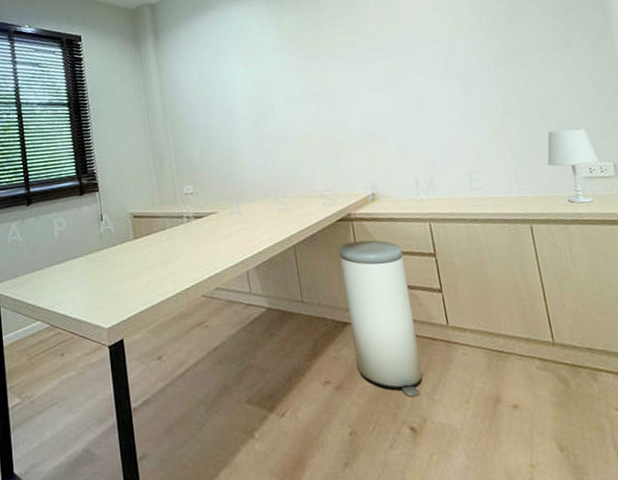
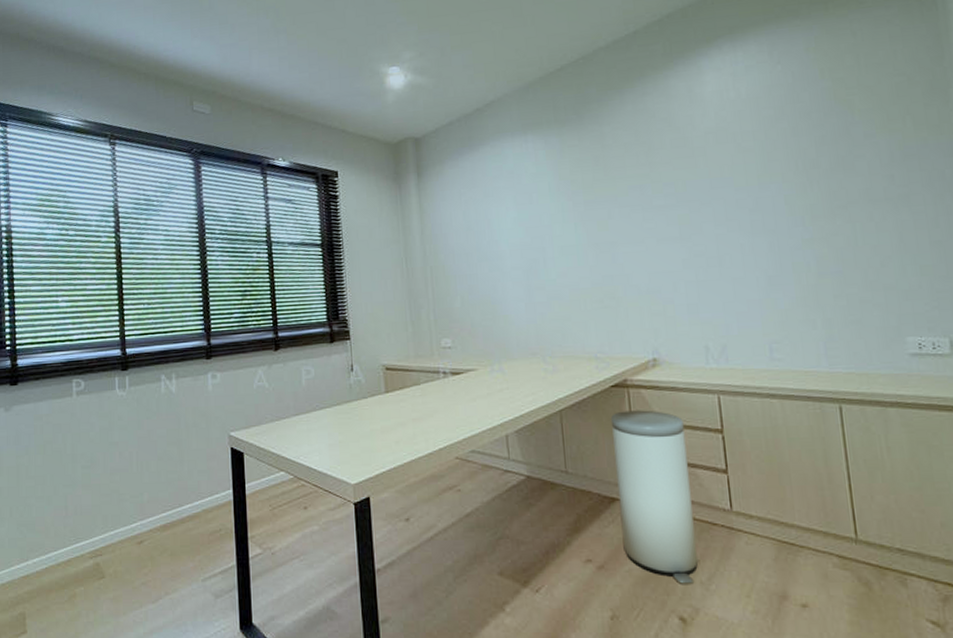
table lamp: present [547,127,599,204] -> none [866,295,932,384]

